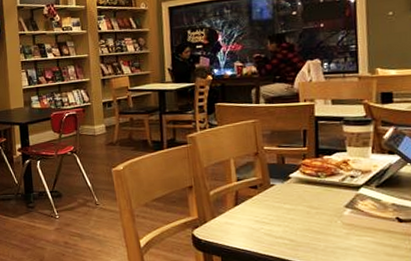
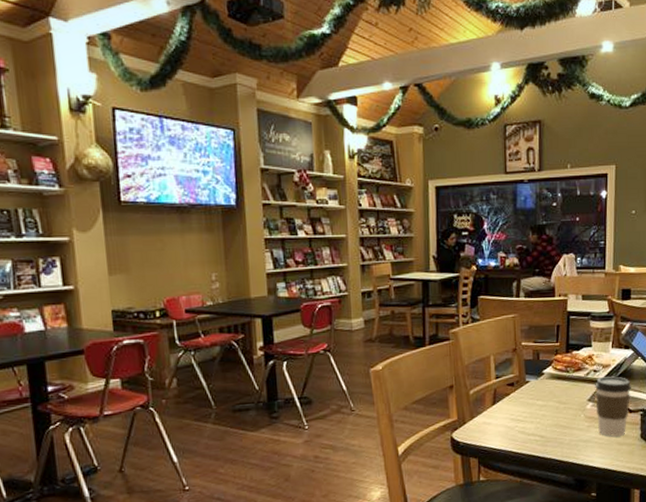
coffee cup: none [353,183,400,246] -> present [595,376,631,437]

